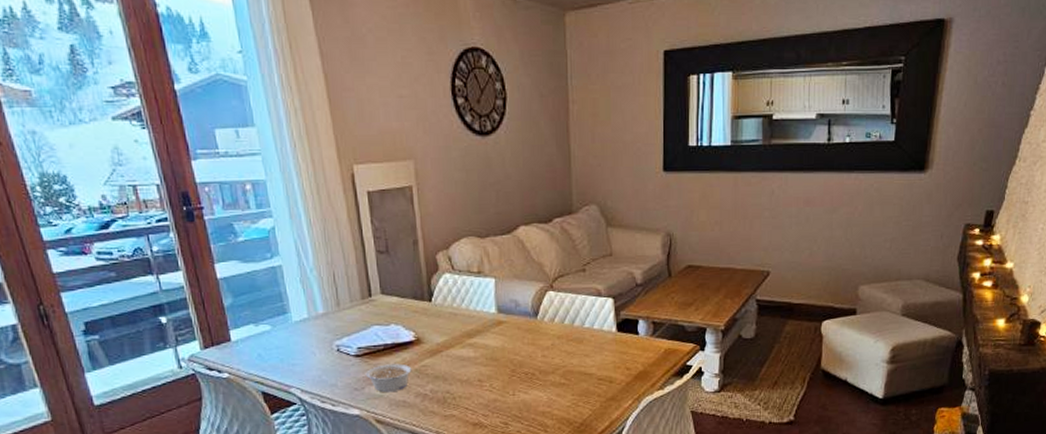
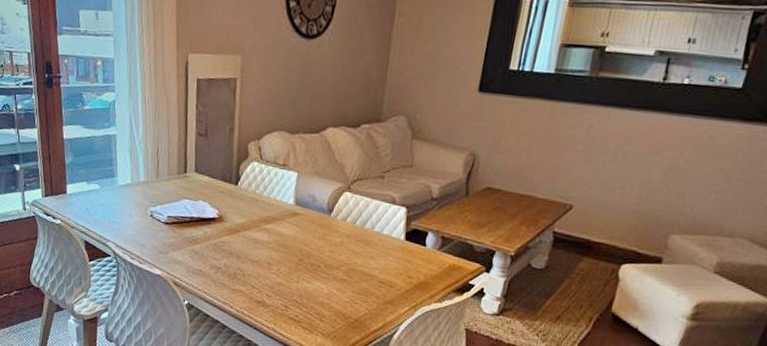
legume: present [365,363,412,393] -> none [171,234,211,260]

